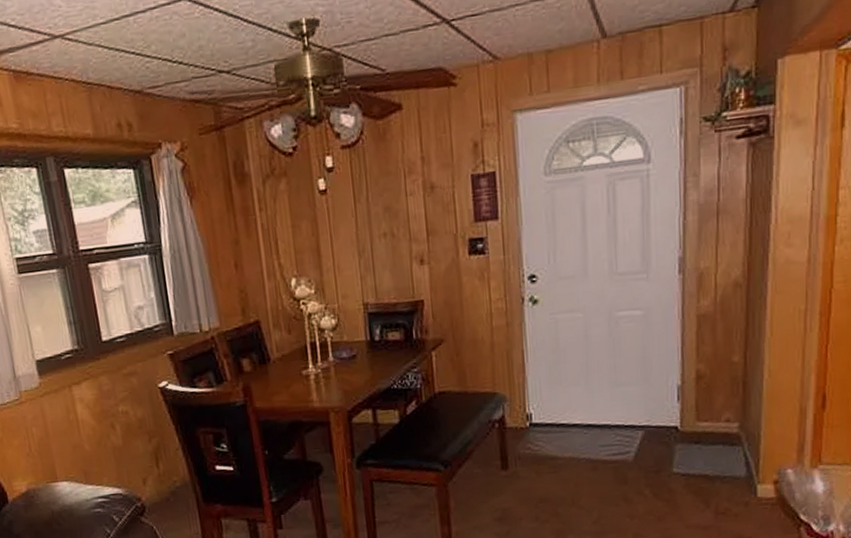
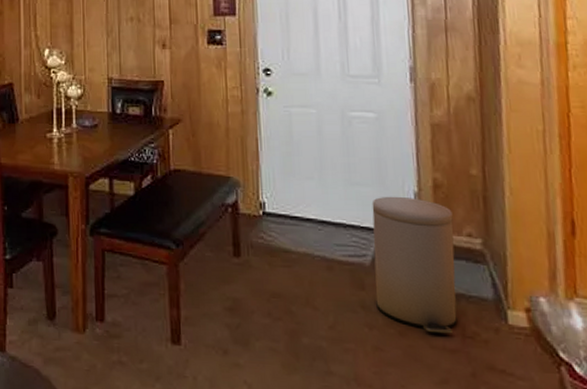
pedal bin: none [636,391,713,515] -> present [372,196,457,334]

